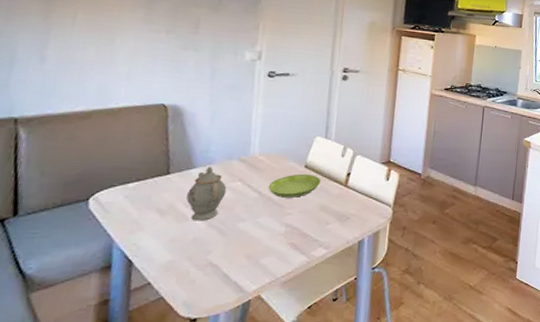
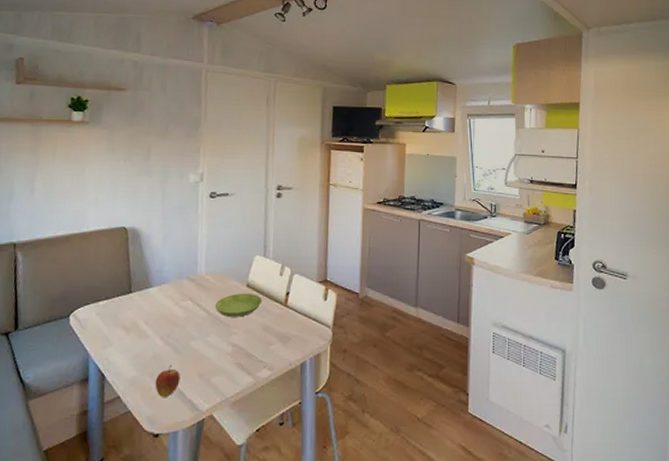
teapot: present [186,166,227,221] -> none [146,285,180,338]
fruit: none [194,248,225,282] -> present [155,365,181,398]

